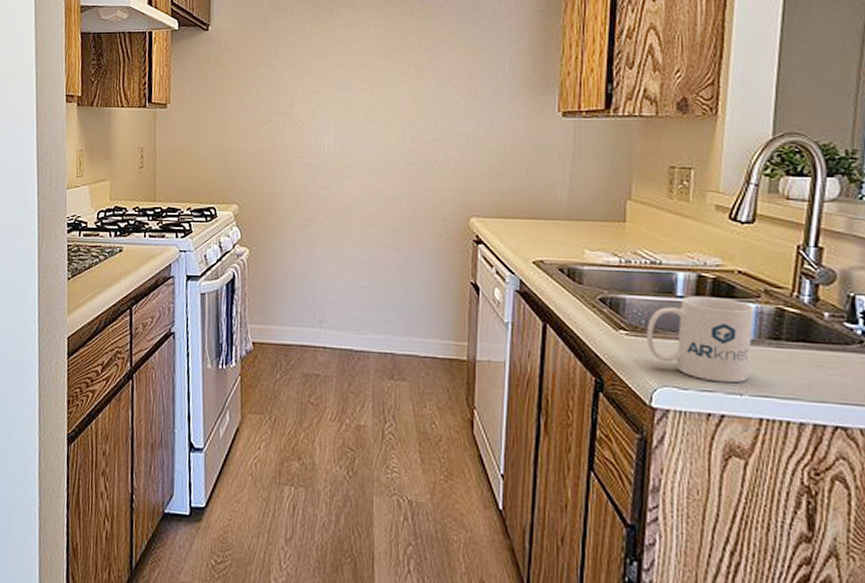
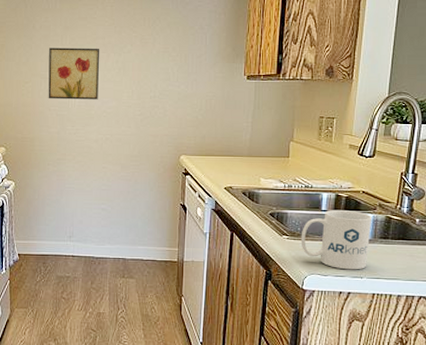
wall art: none [293,78,362,144] -> present [48,47,100,100]

